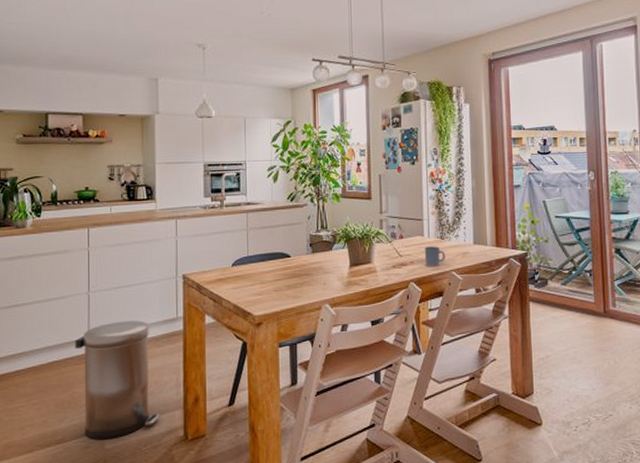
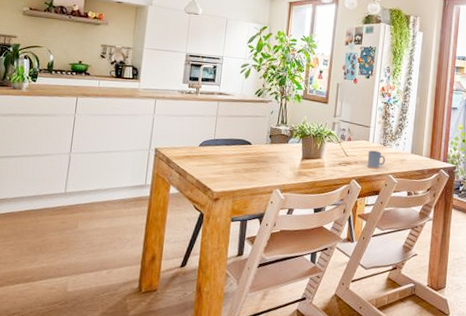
pedal bin: present [75,320,160,440] -> none [51,182,120,284]

